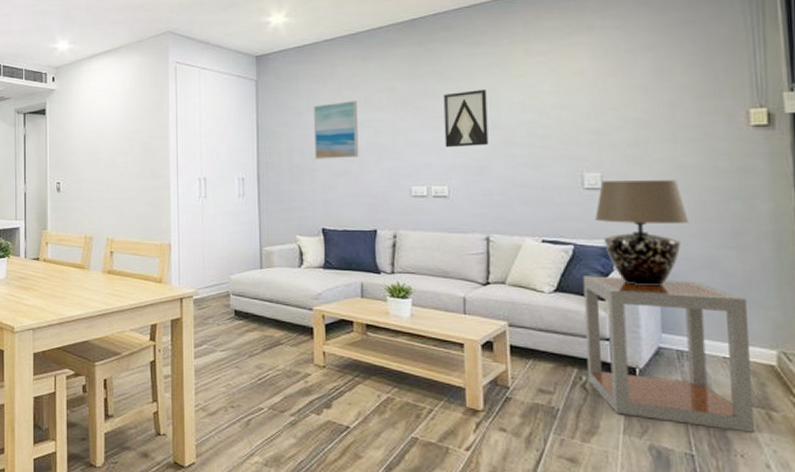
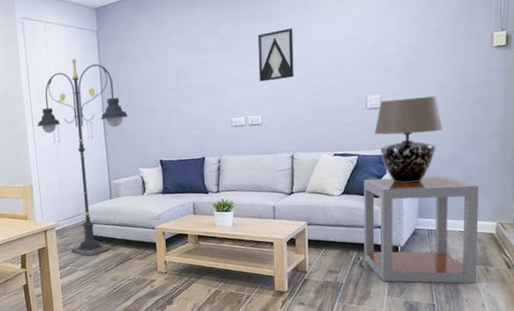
floor lamp: none [182,108,287,335] -> present [37,58,129,256]
wall art: present [314,101,359,159] -> none [149,45,189,101]

